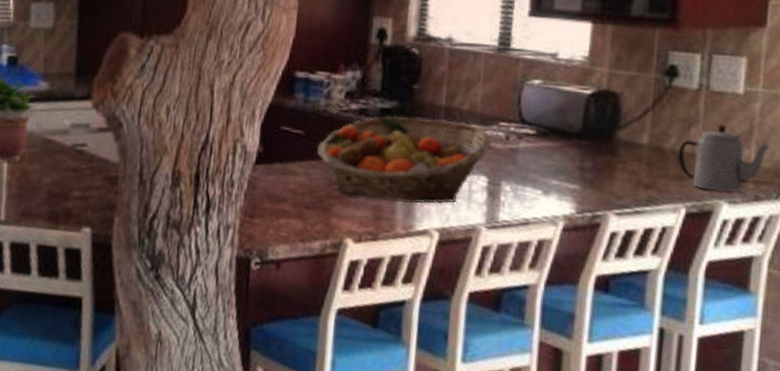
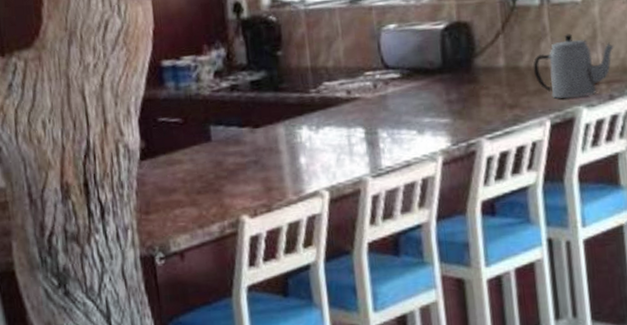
fruit basket: present [316,115,491,204] -> none [197,78,361,172]

